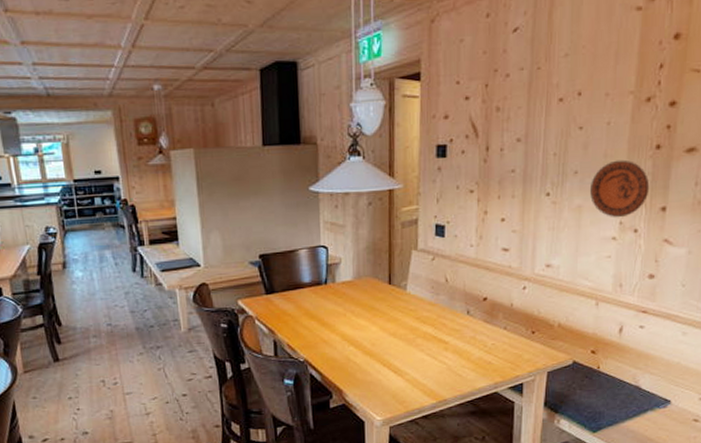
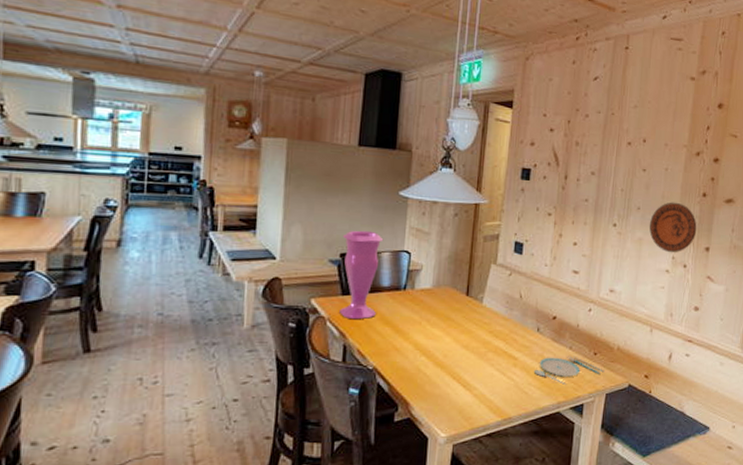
vase: none [259,230,301,316] -> present [339,230,384,319]
plate: none [466,336,545,366] -> present [533,356,605,386]

